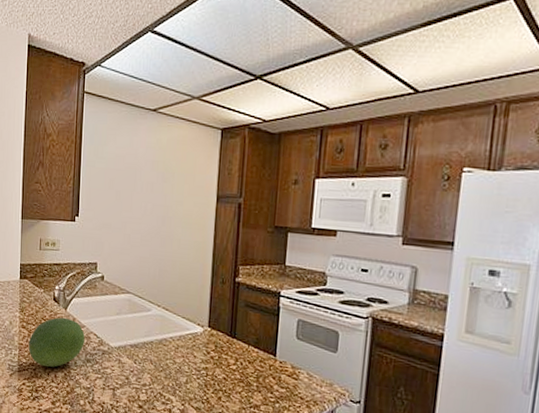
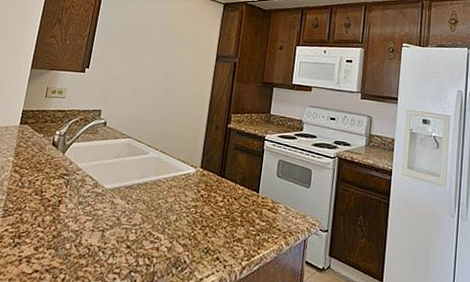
fruit: present [28,317,85,367] -> none [17,161,80,212]

